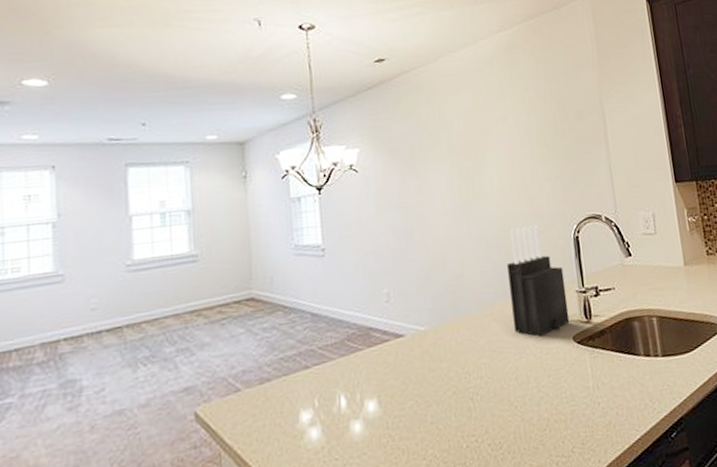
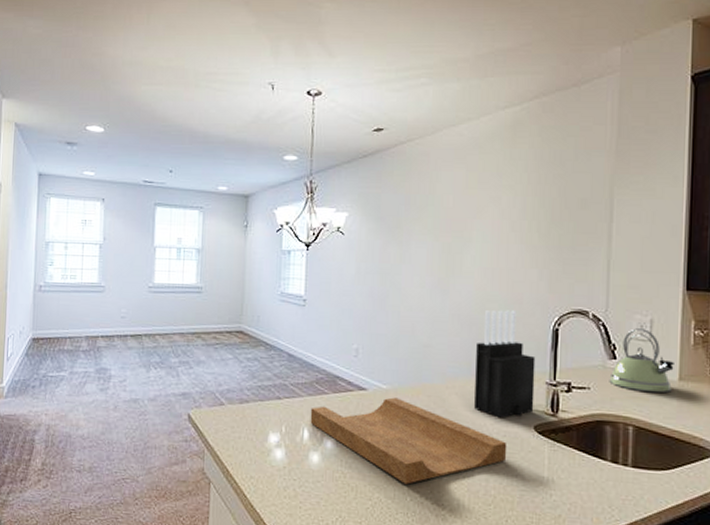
cutting board: none [345,337,553,431] -> present [310,397,507,485]
kettle: none [629,223,681,283] -> present [609,328,674,394]

